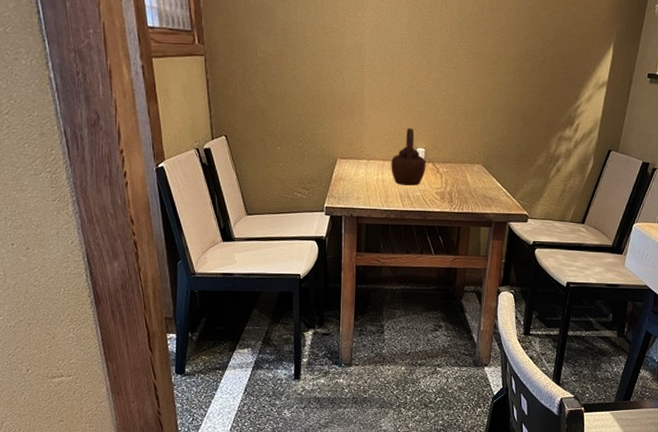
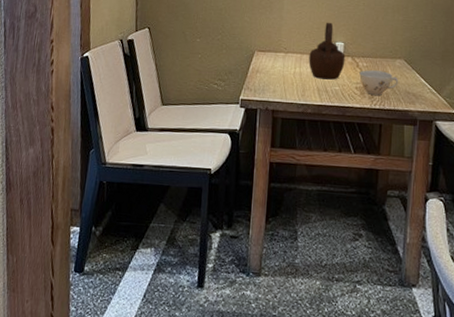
teacup: none [439,175,477,200] -> present [359,70,399,95]

